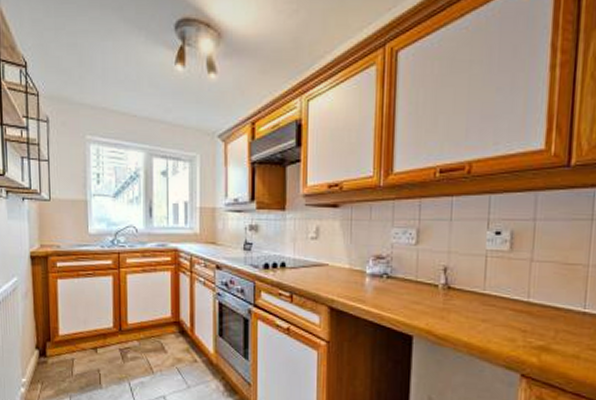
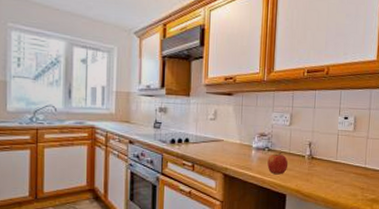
apple: none [386,280,415,310] -> present [267,152,289,175]

